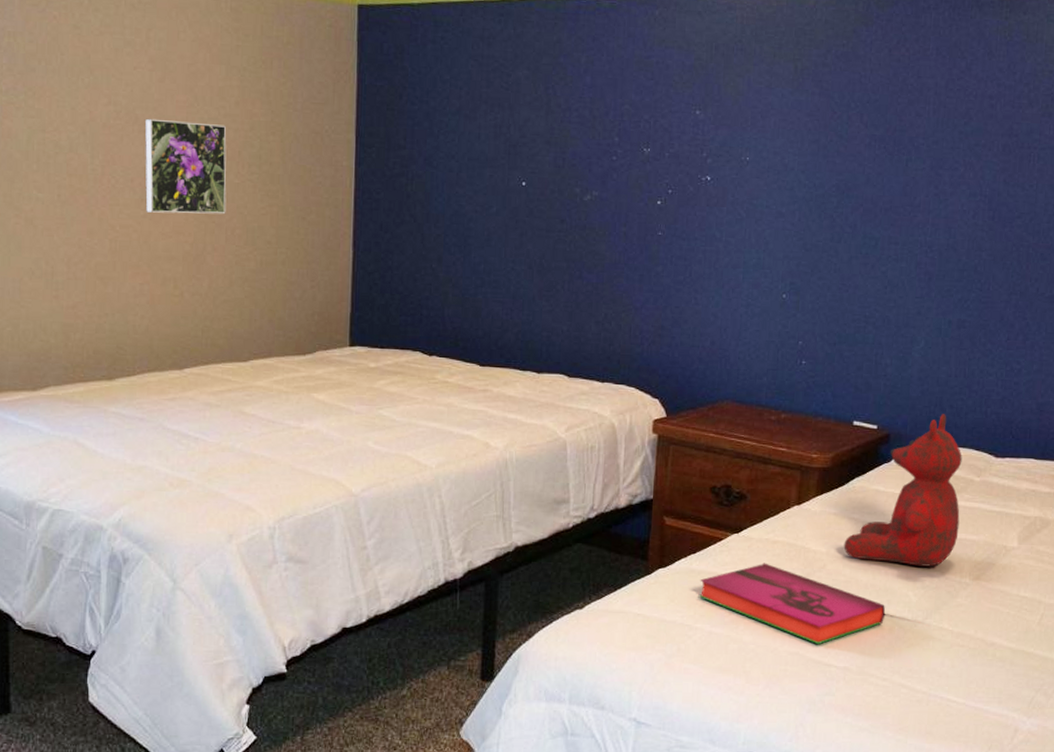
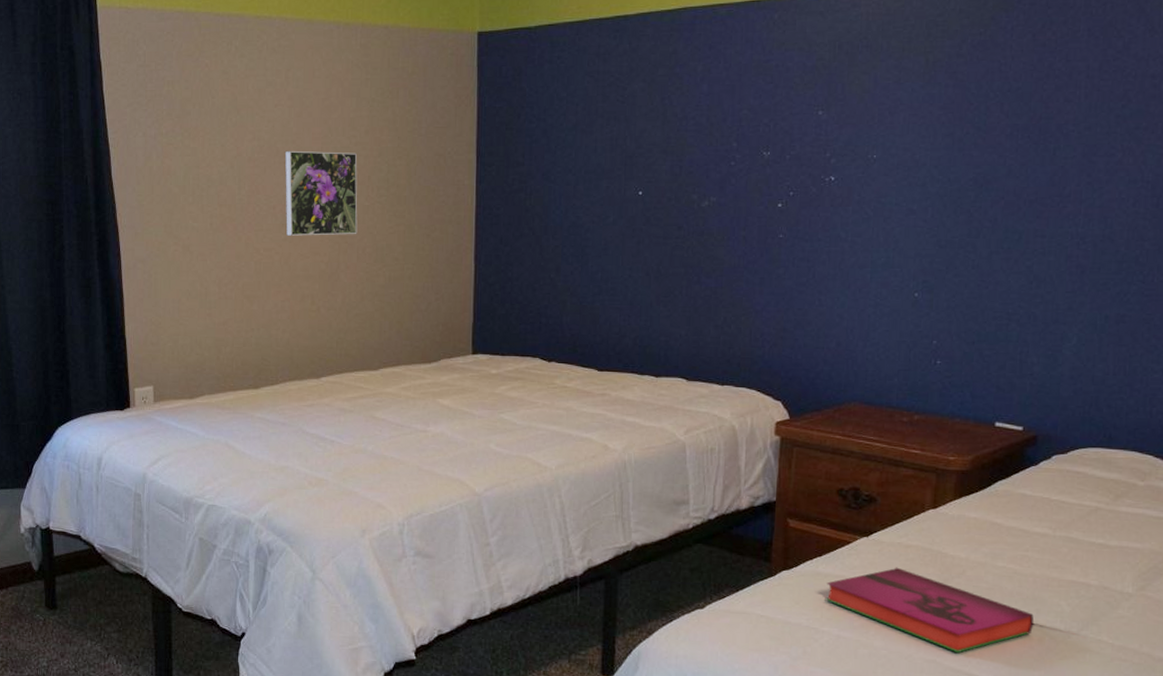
teddy bear: present [843,414,962,567] -> none [985,414,1123,575]

